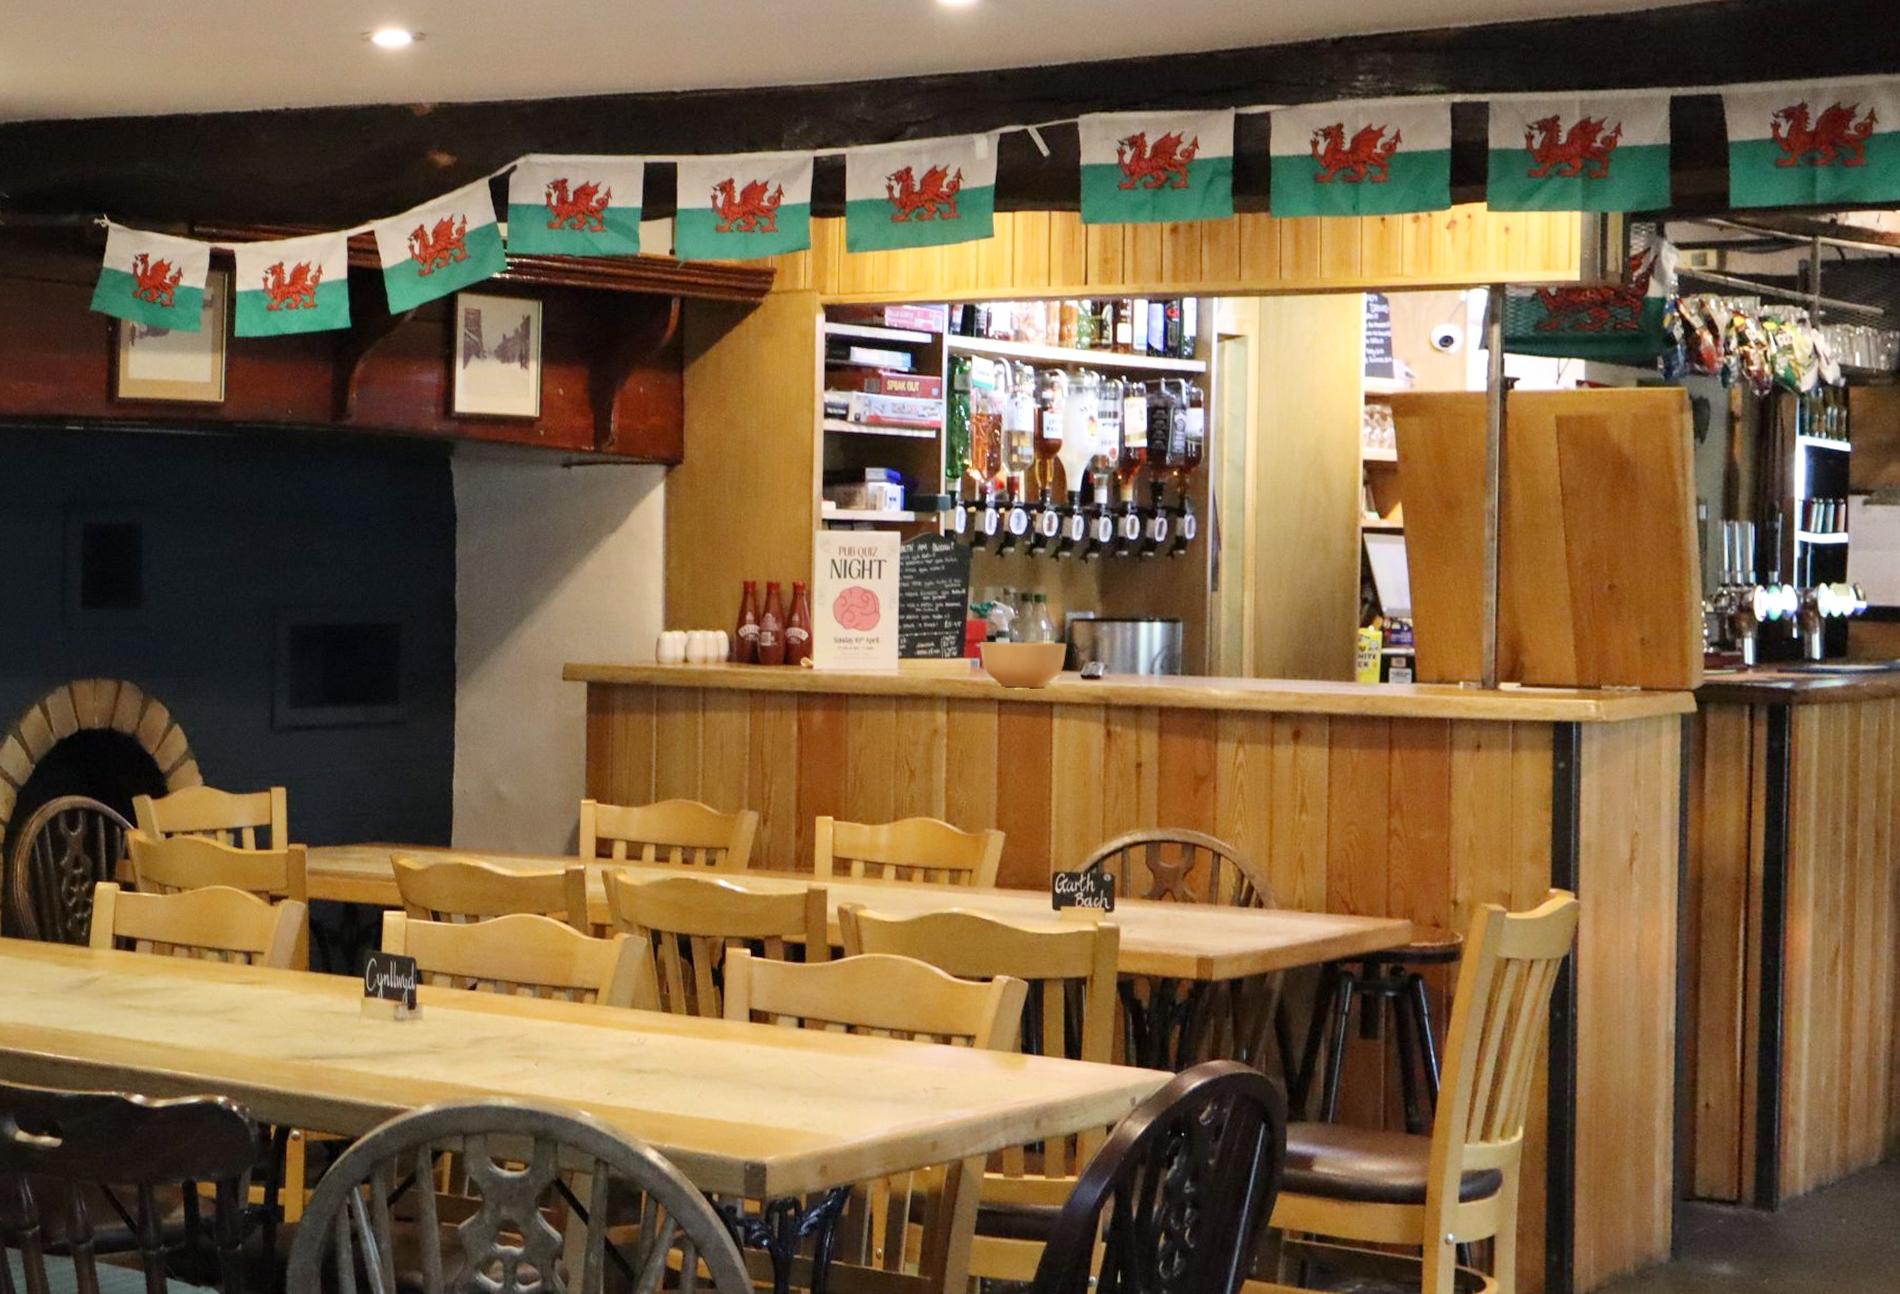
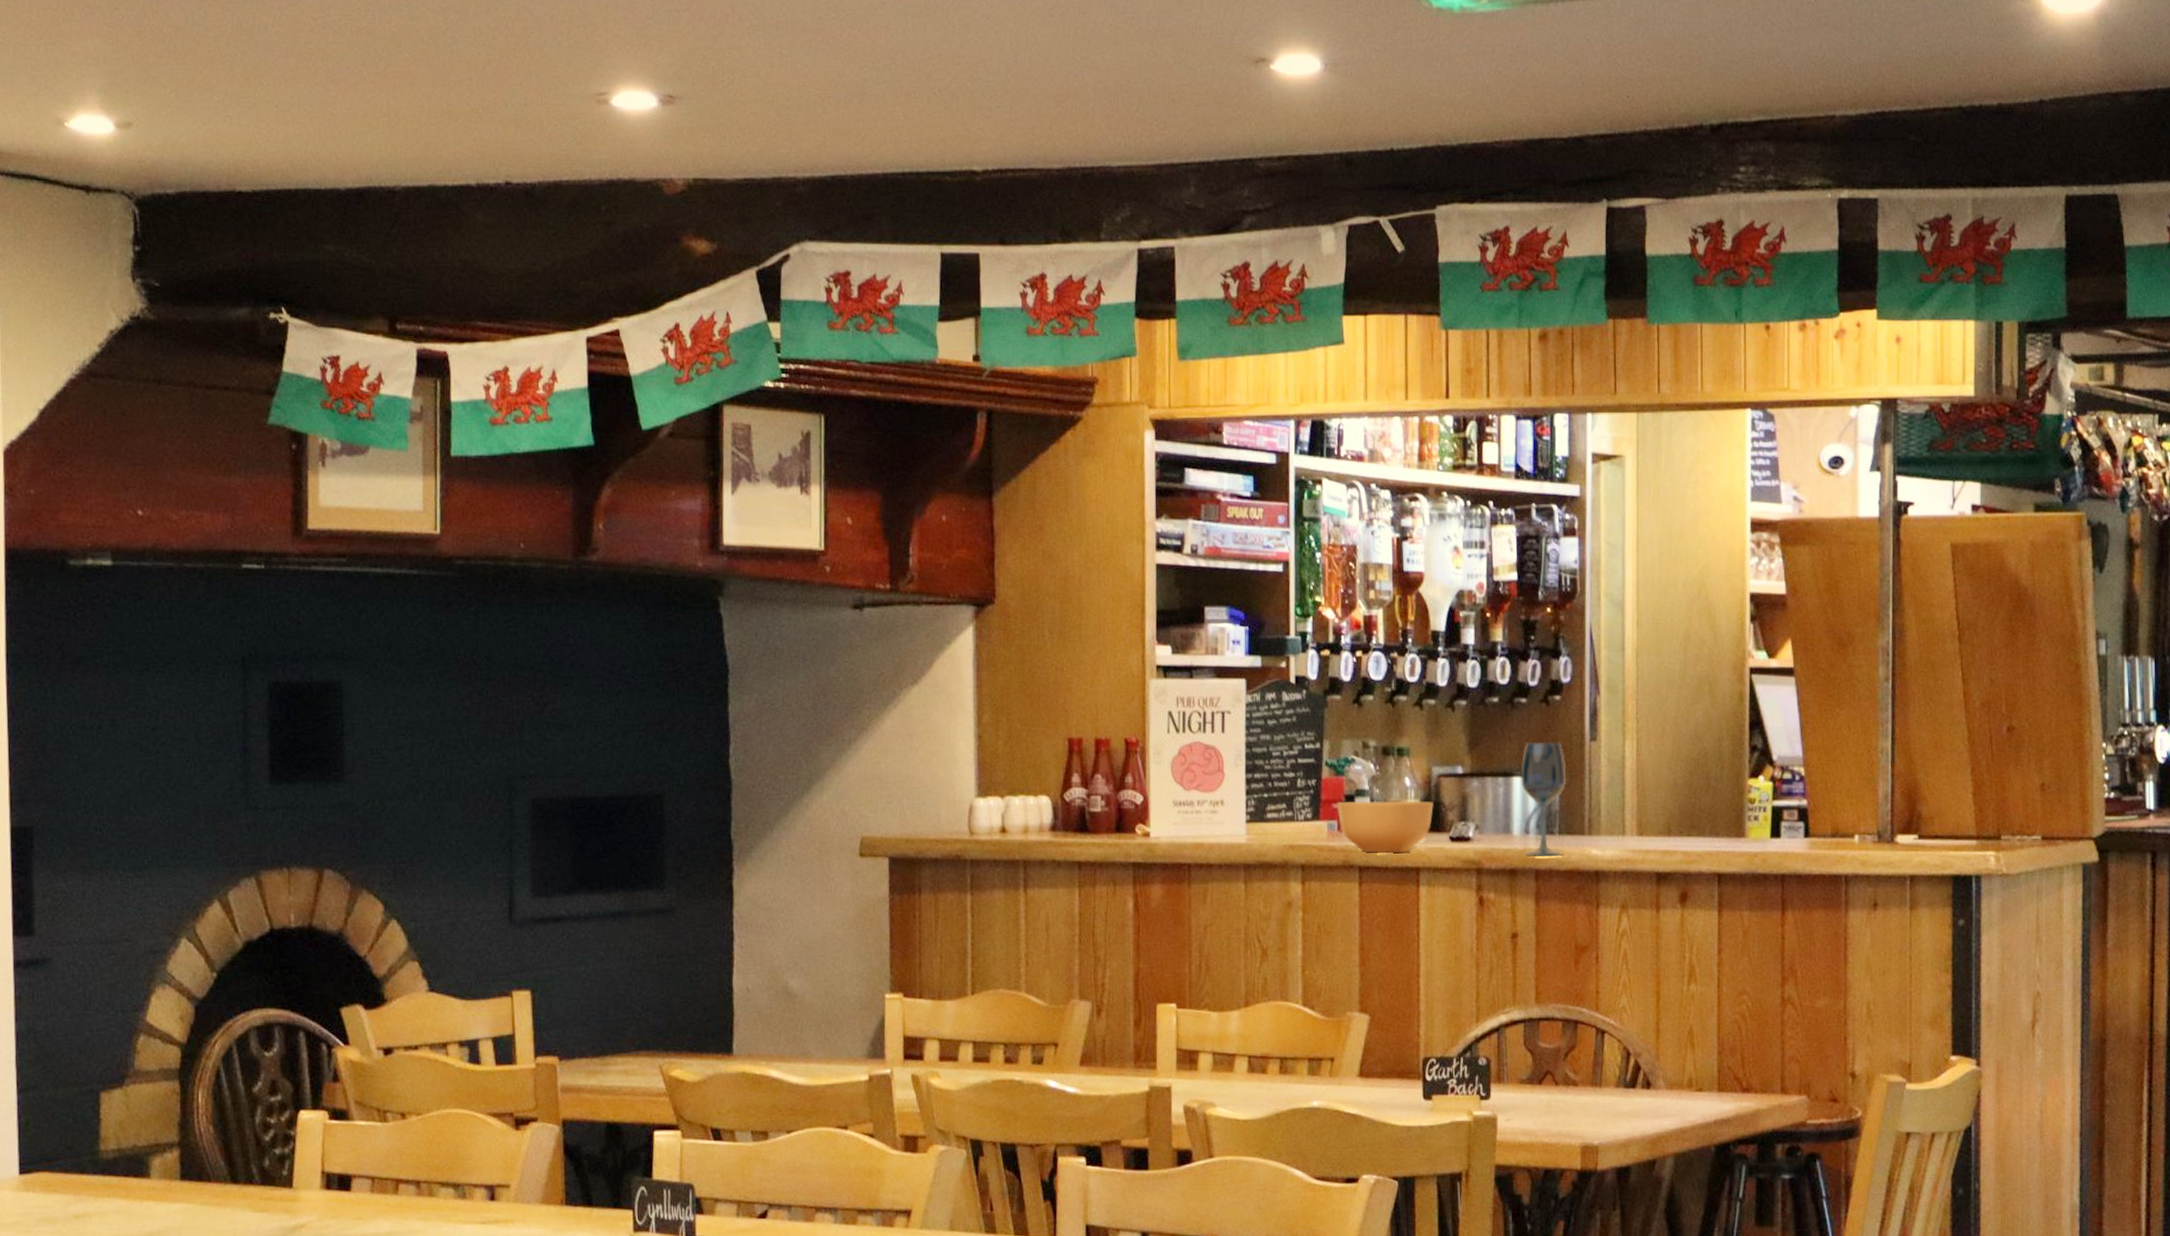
wineglass: none [1147,591,1189,695] -> present [1520,741,1567,857]

